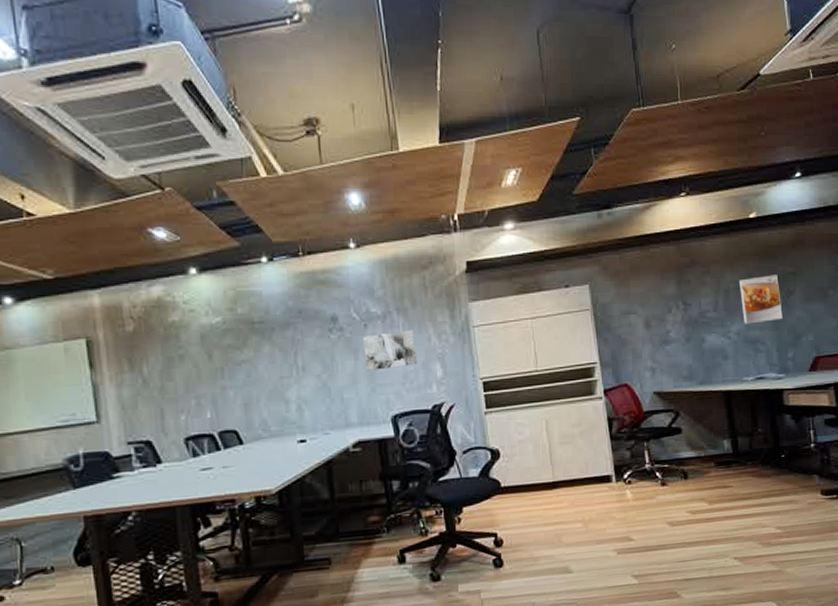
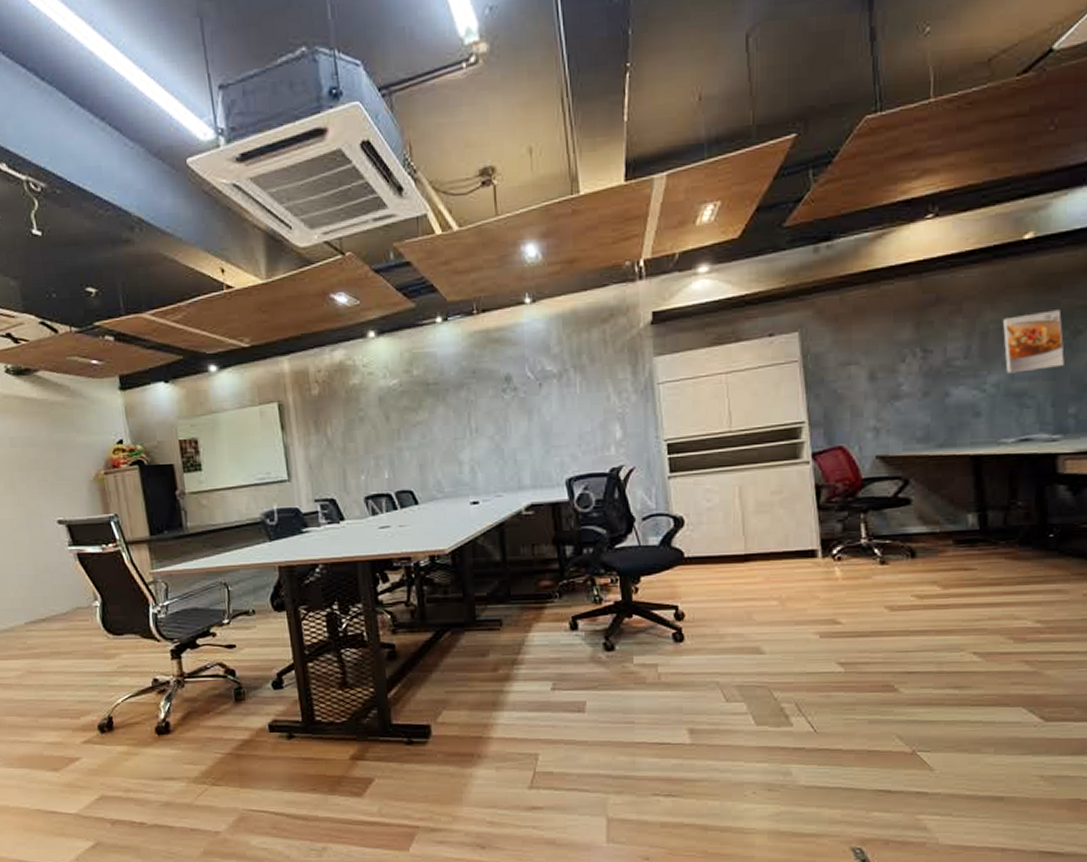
wall art: present [363,330,418,371] -> none [538,388,595,432]

